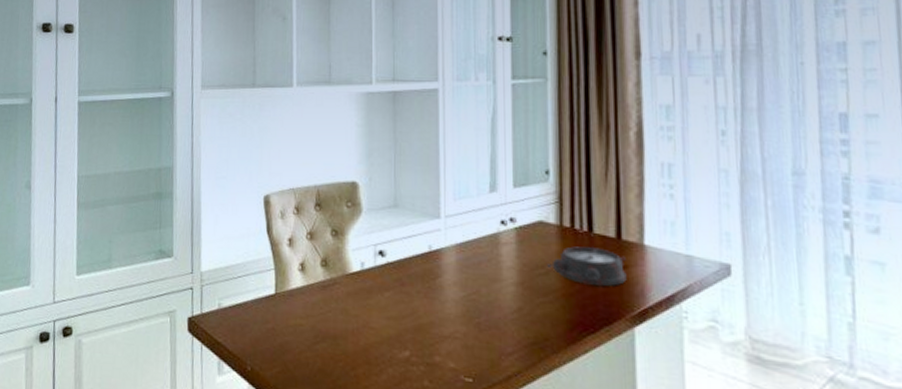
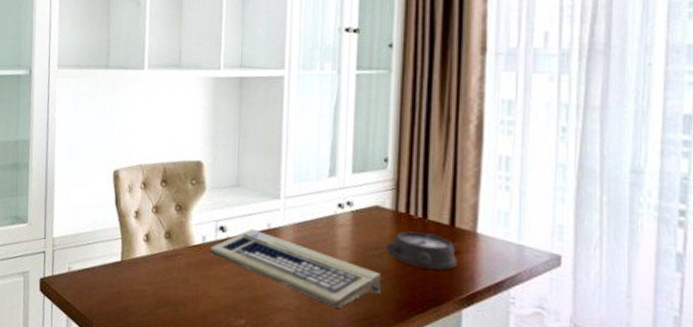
computer keyboard: none [368,251,551,333] -> present [209,228,382,308]

